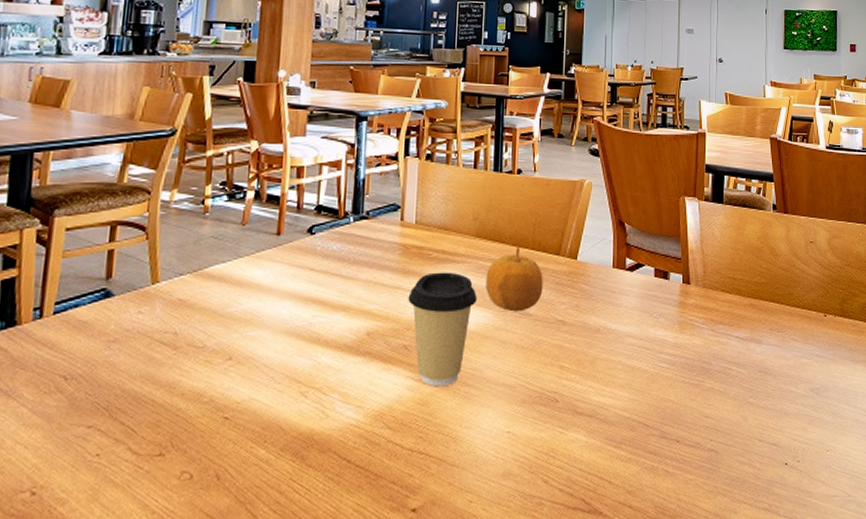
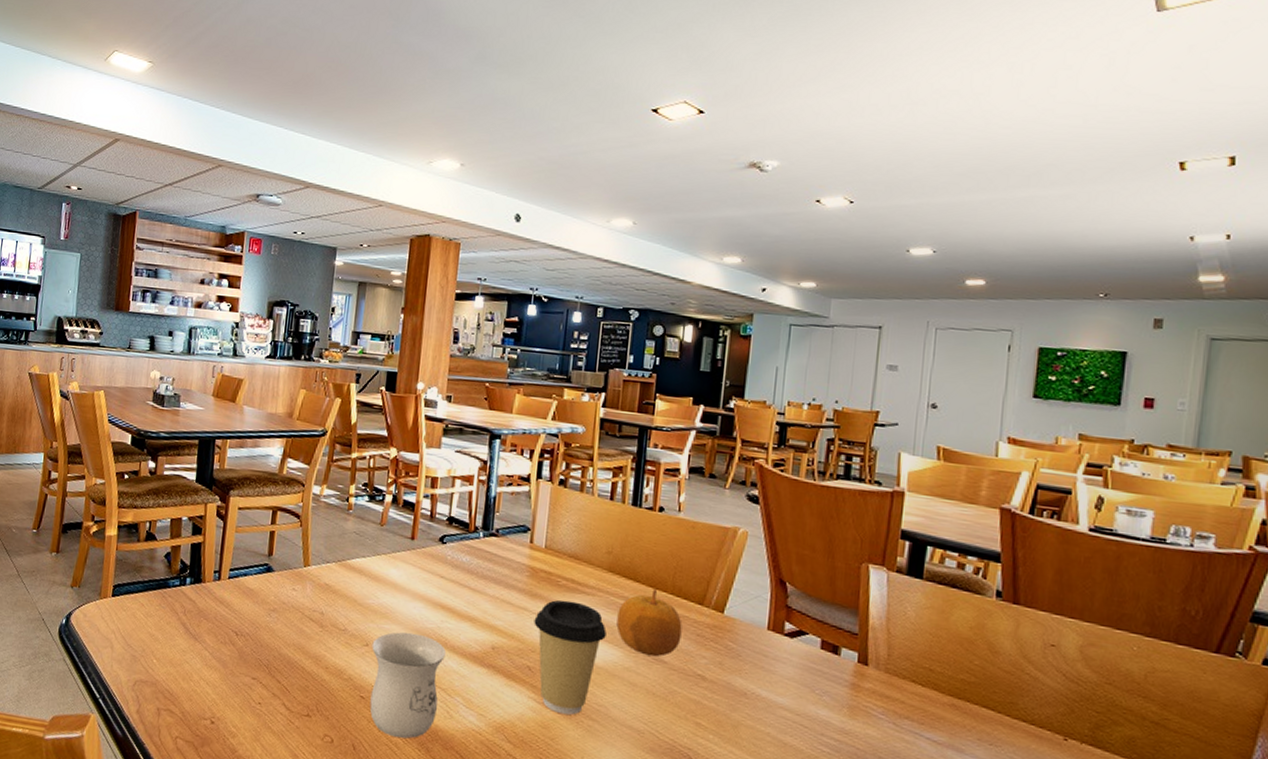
mug: none [235,334,319,455] -> present [370,632,446,739]

